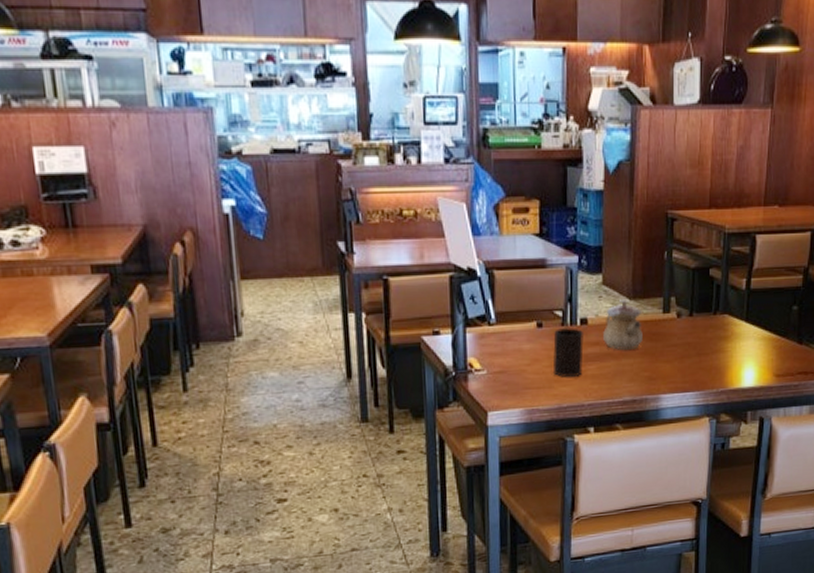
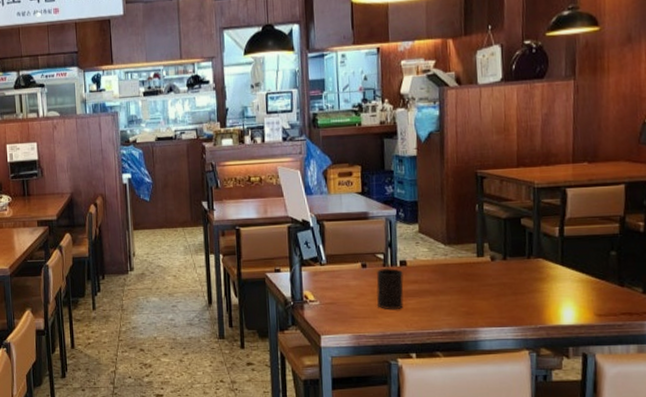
teapot: present [603,298,643,351] -> none [421,244,459,289]

